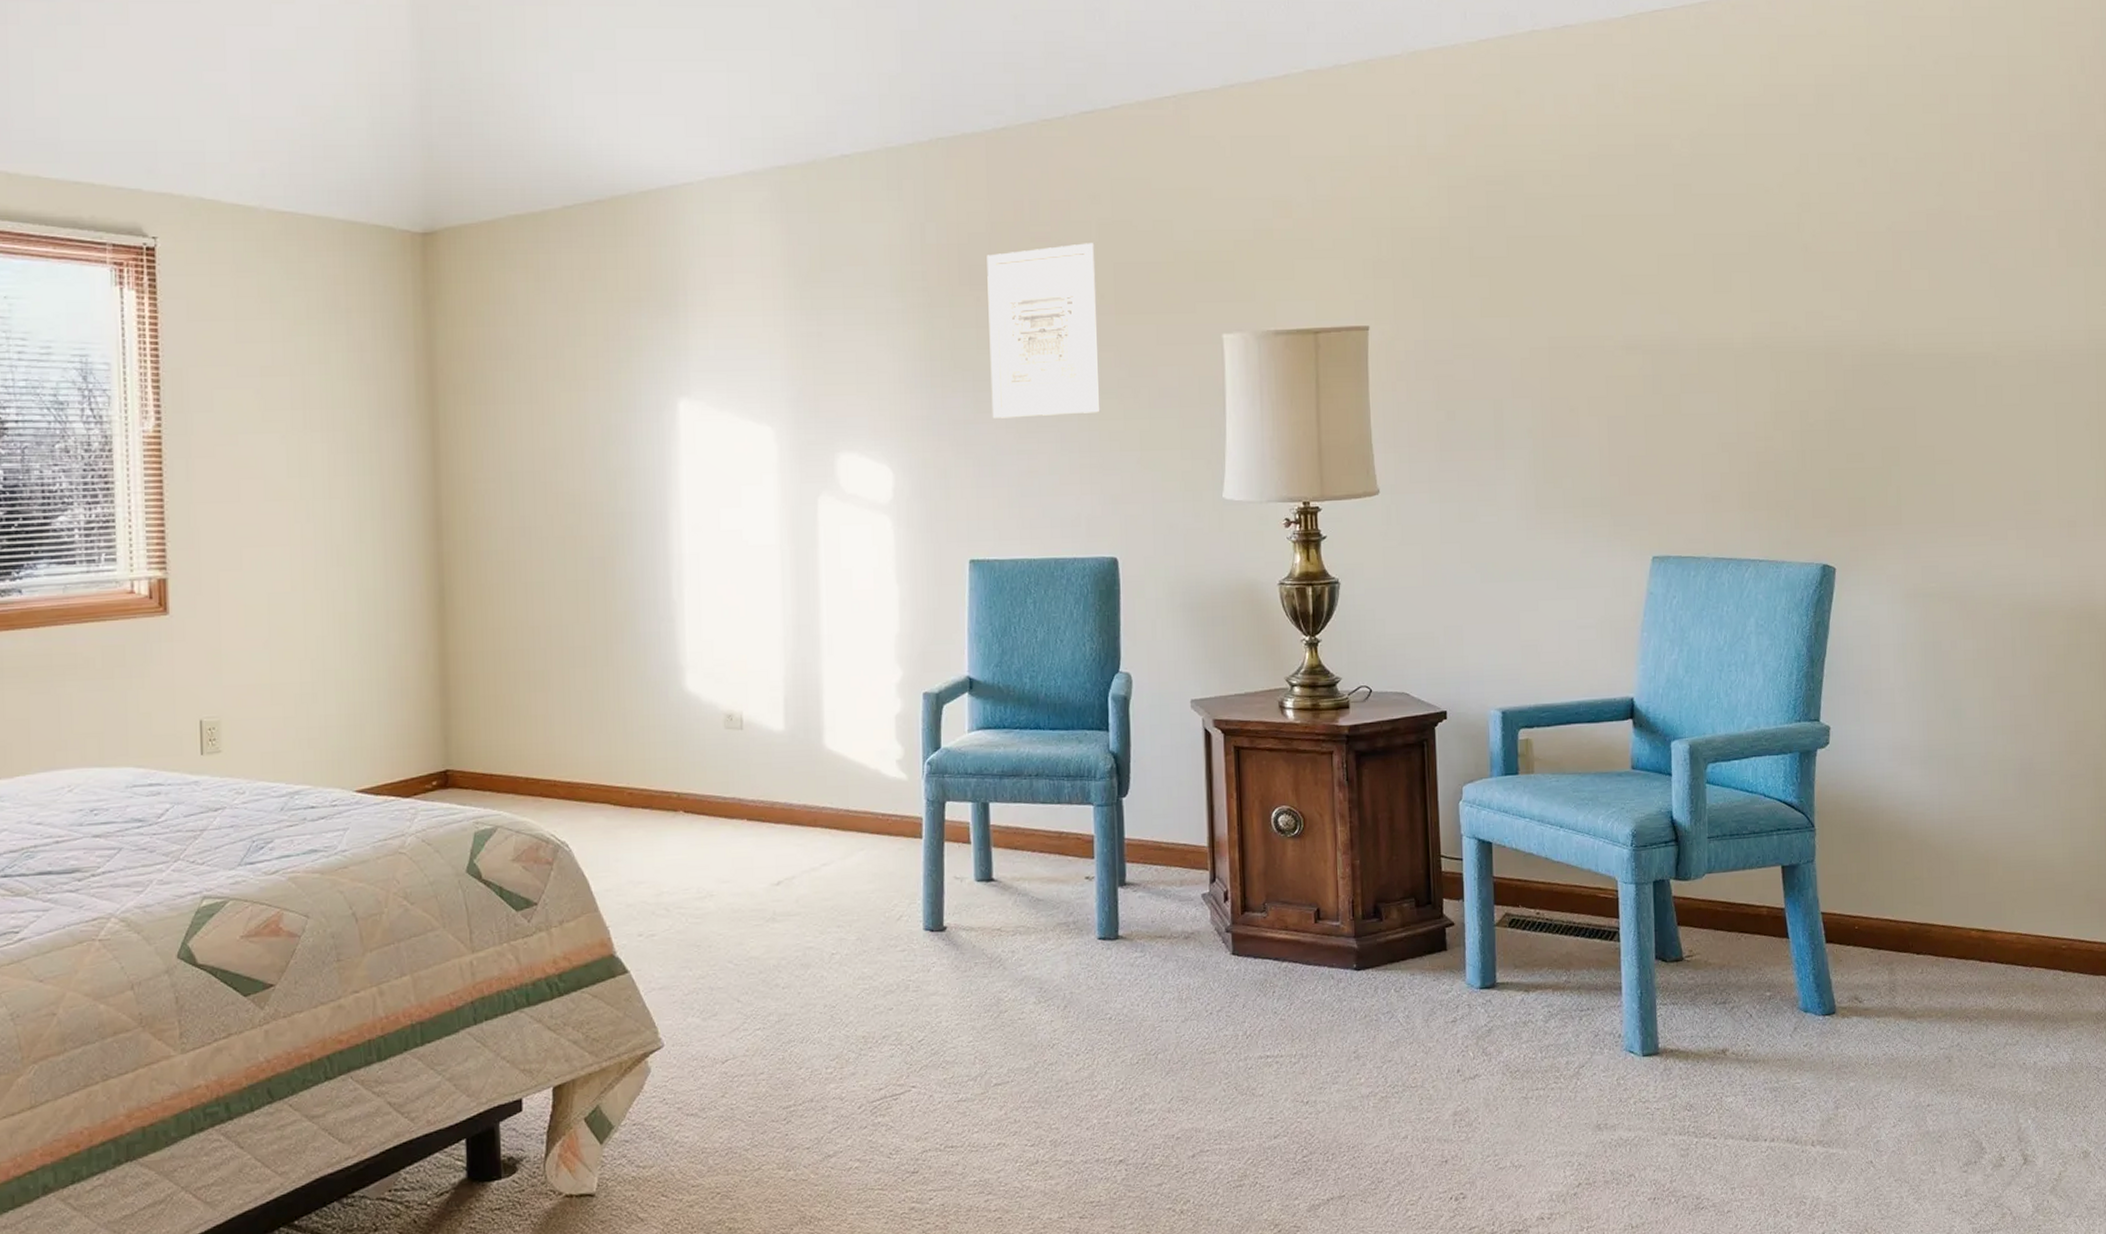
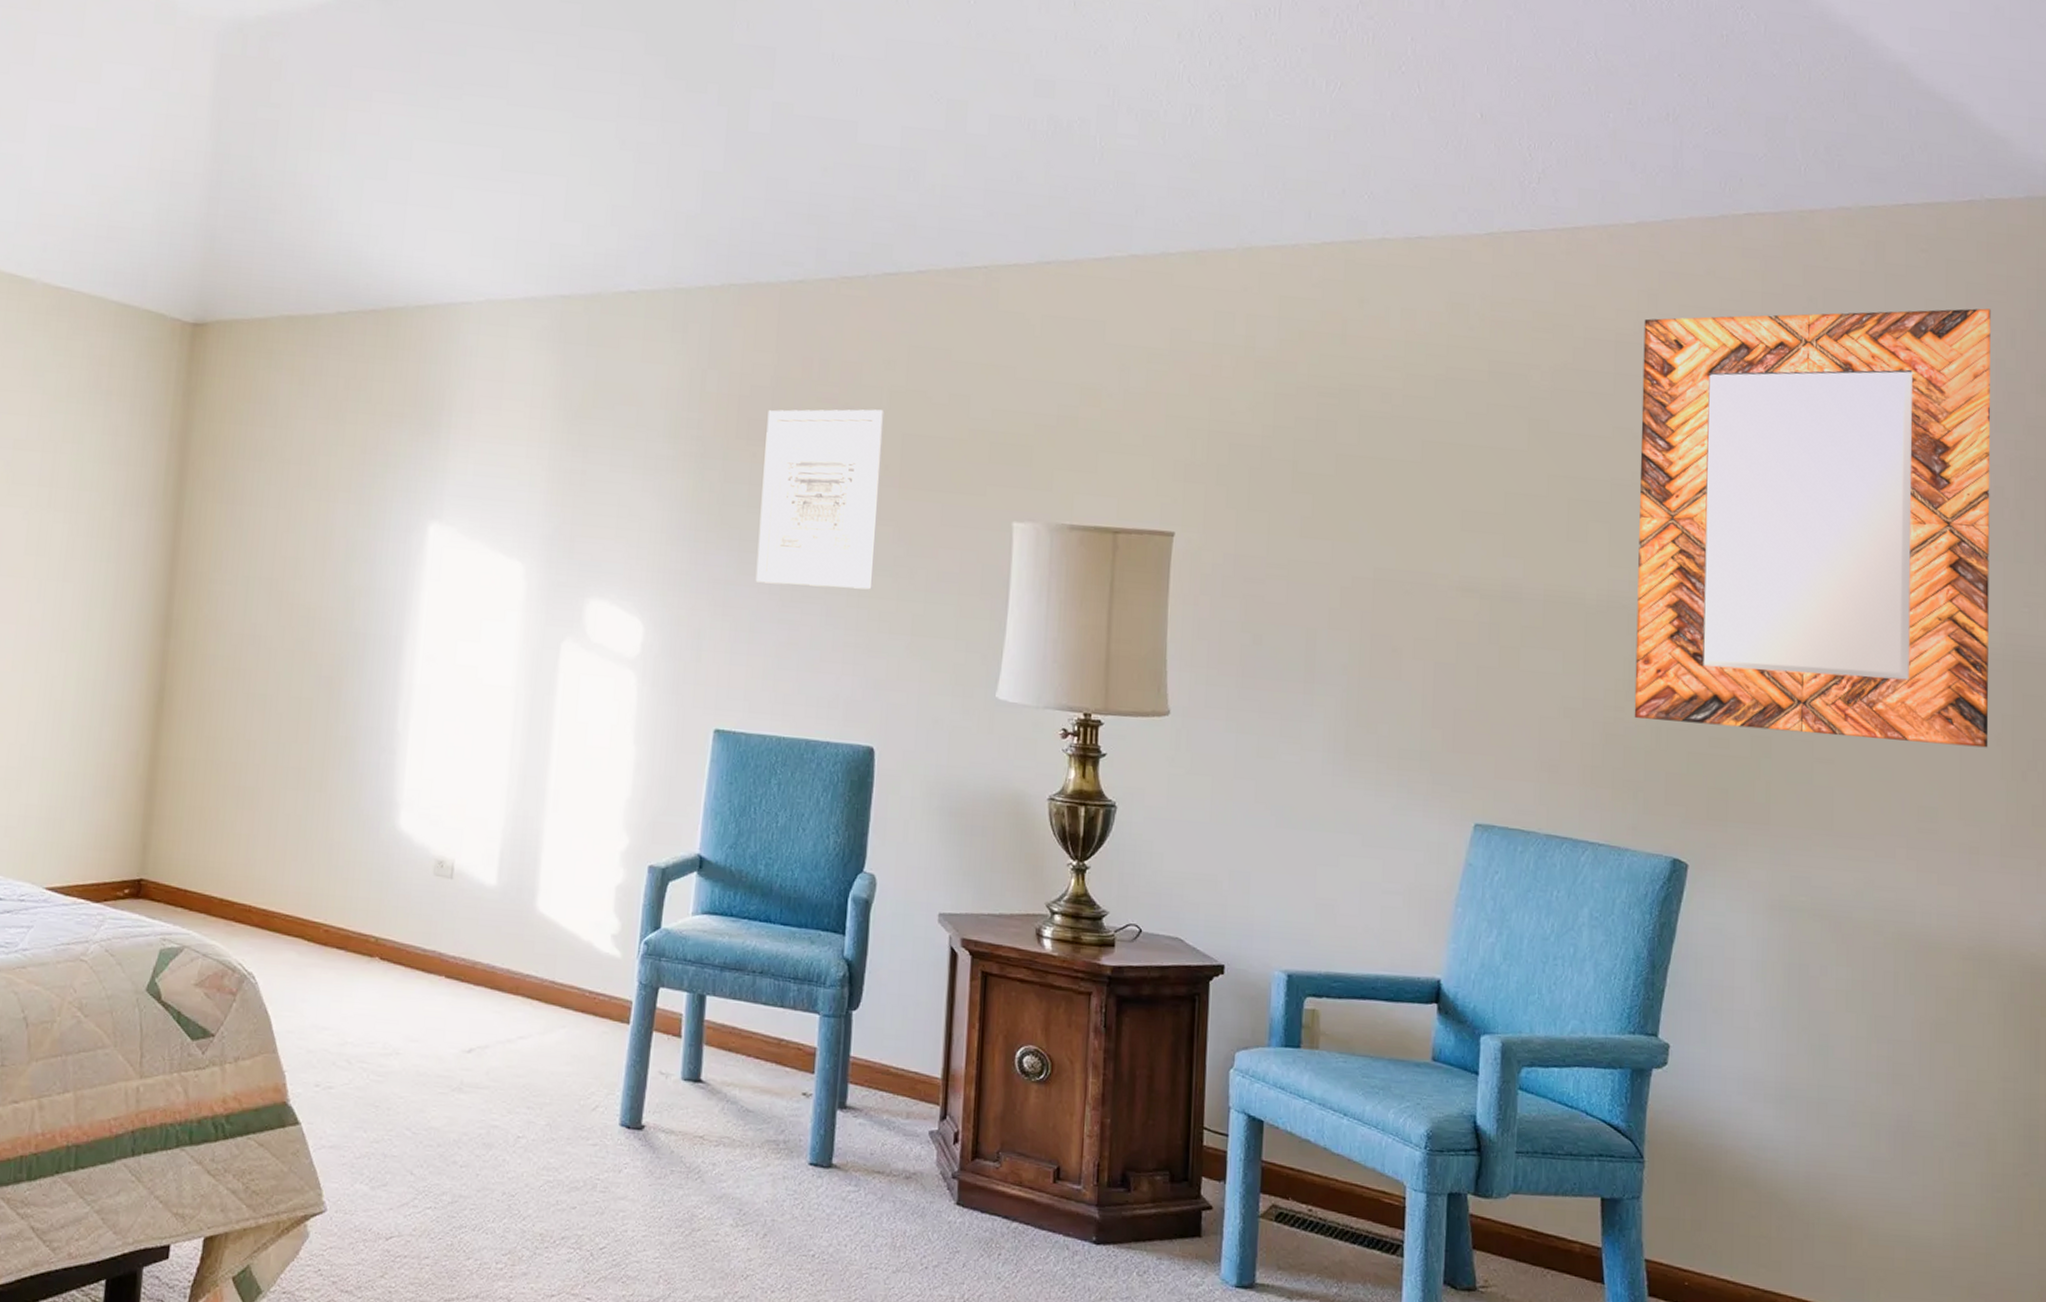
home mirror: none [1768,40,2079,444] -> present [1634,308,1991,748]

